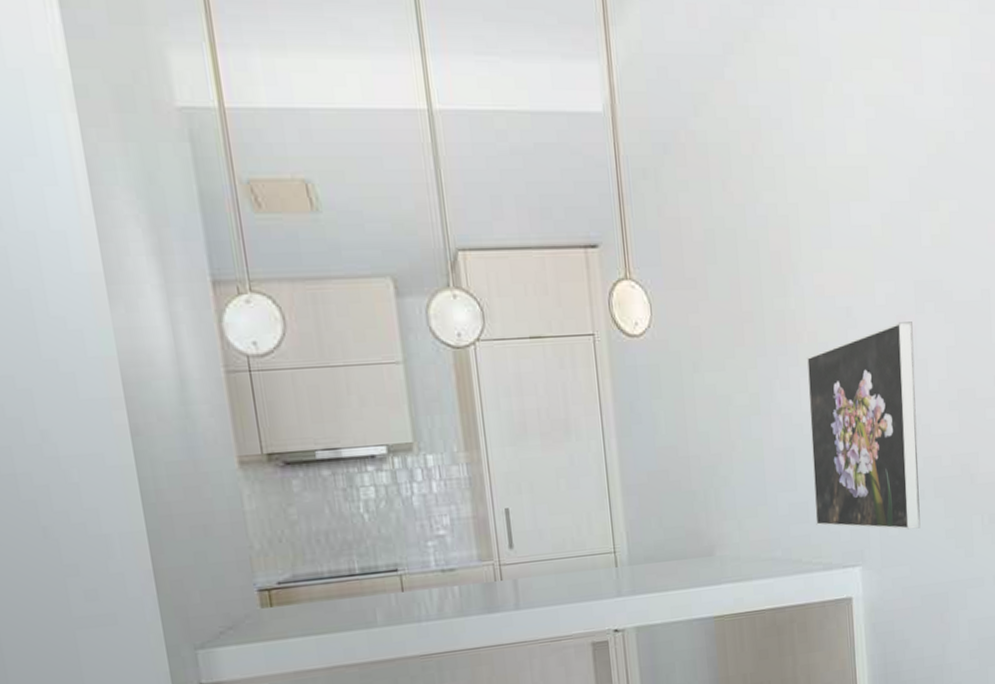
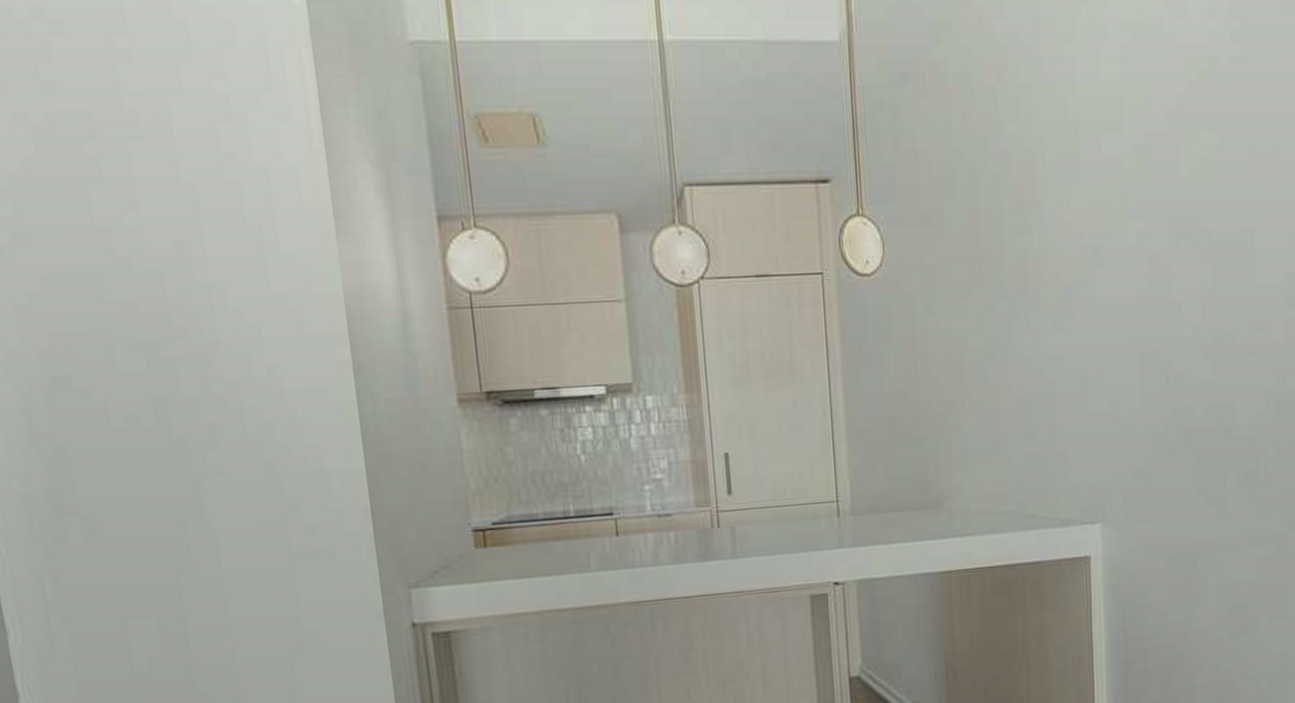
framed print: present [806,321,921,530] -> none [1048,262,1168,486]

